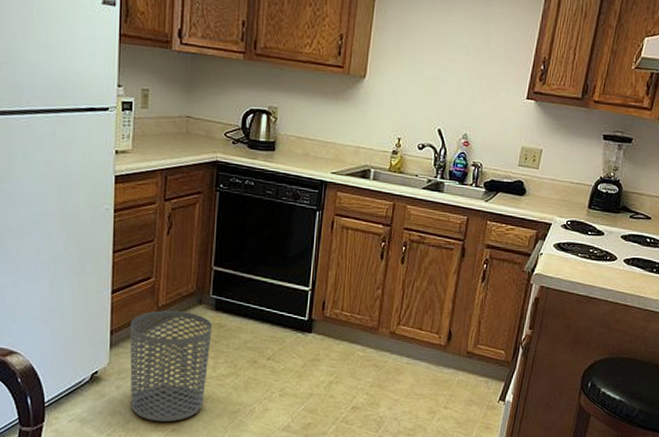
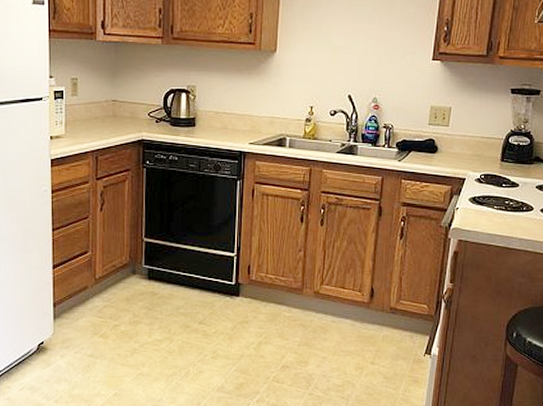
waste bin: present [129,310,212,422] -> none [70,282,146,386]

